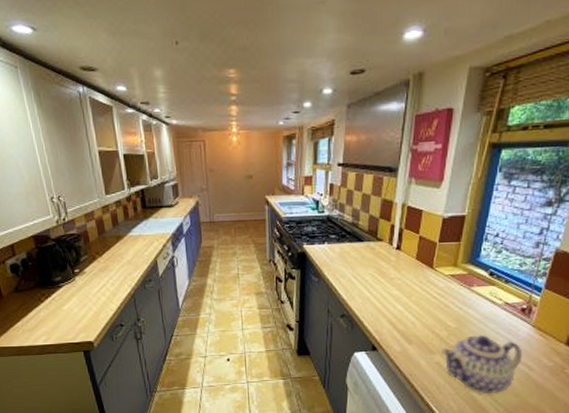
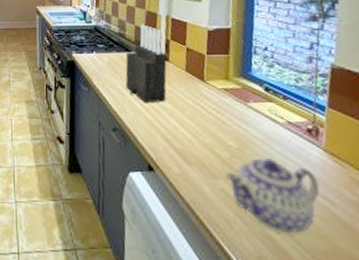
knife block: none [356,213,398,291] -> present [125,24,167,103]

